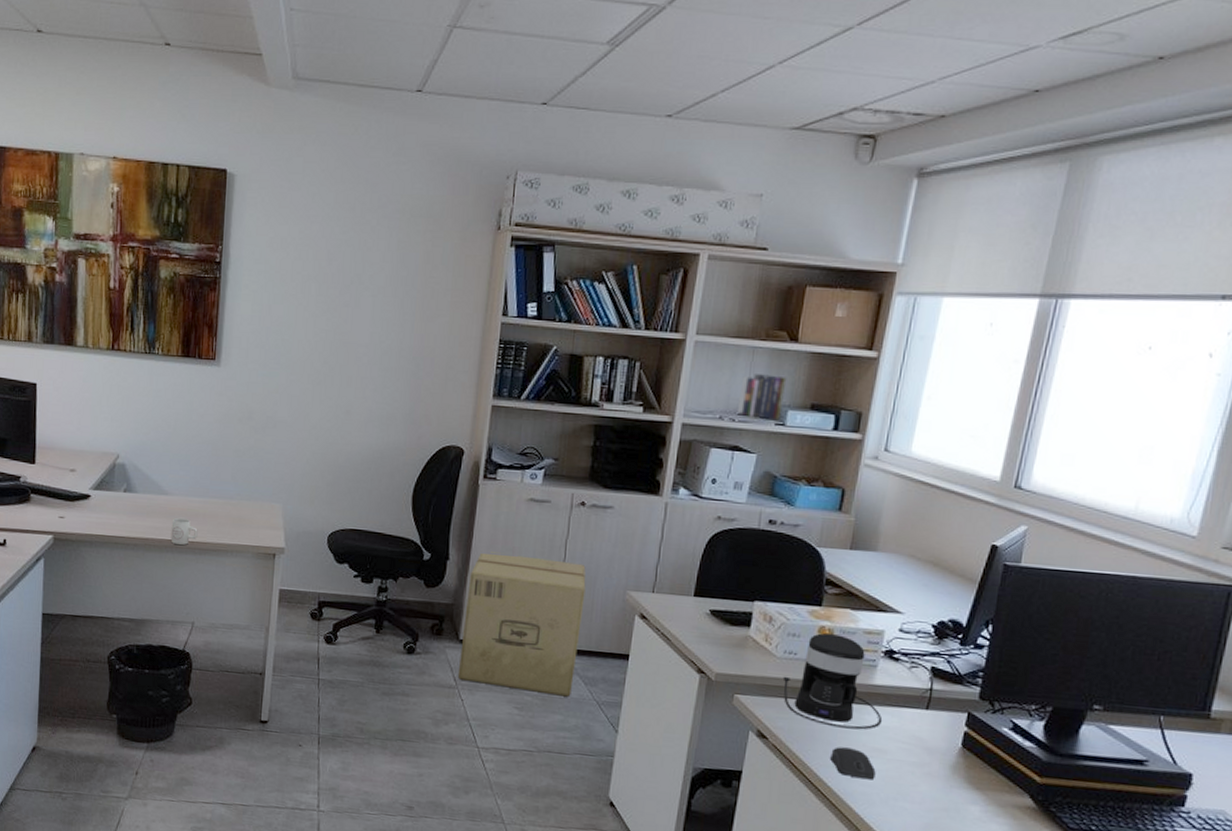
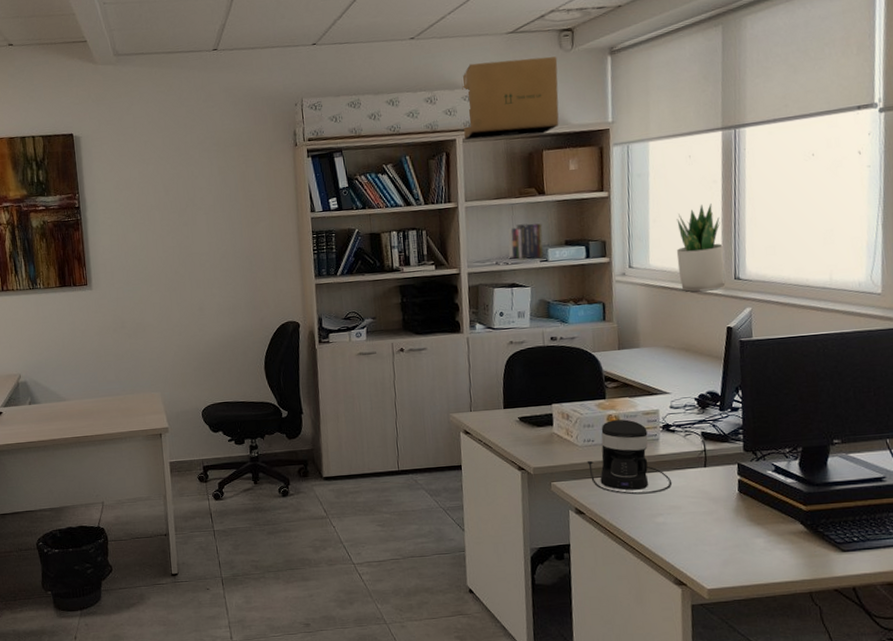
mug: present [170,517,198,546] -> none [72,417,96,441]
cardboard box: present [457,551,586,697] -> none [322,398,421,511]
box: none [710,160,849,266] -> present [461,56,559,140]
computer mouse: present [830,747,876,780] -> none [637,509,676,533]
planter: none [945,388,1013,497] -> present [676,204,726,292]

